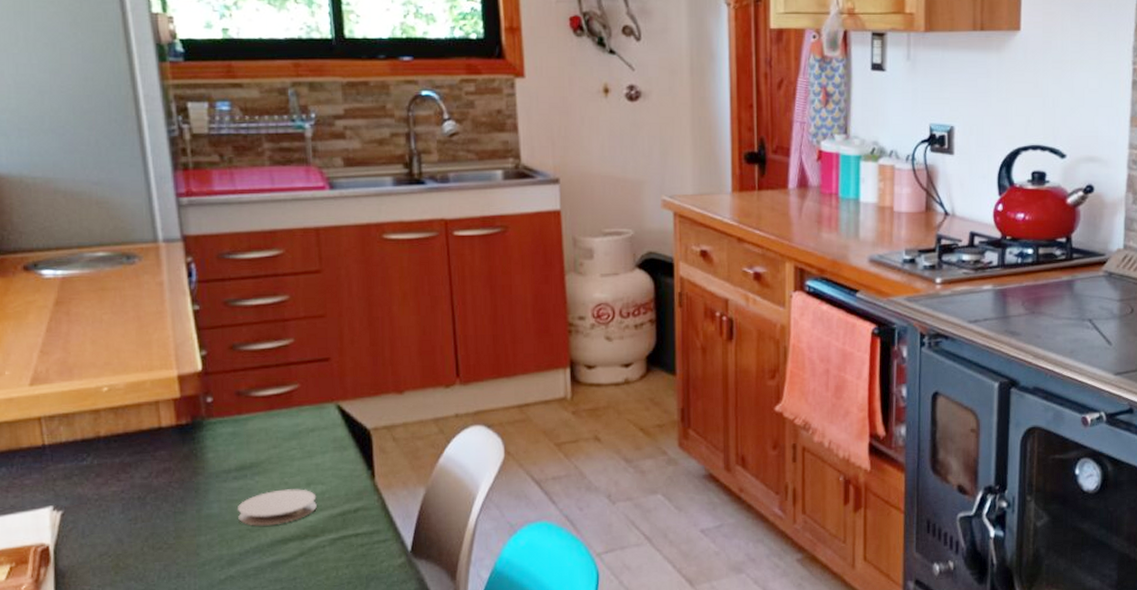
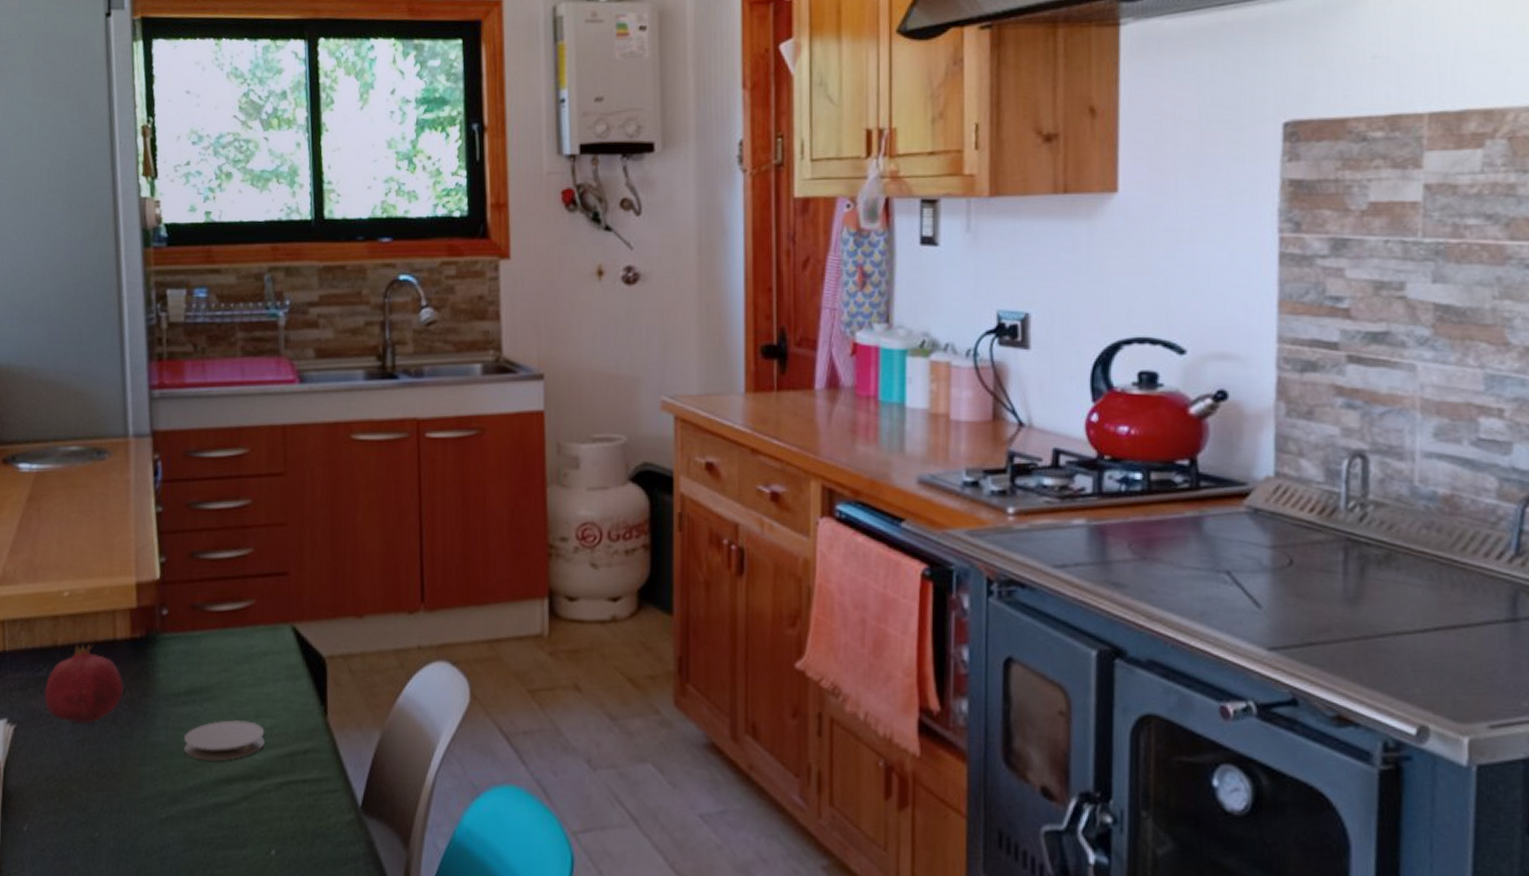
fruit: none [90,433,173,505] -> present [44,644,123,724]

